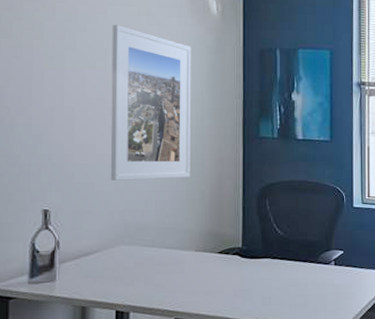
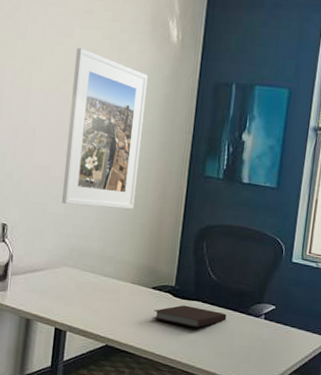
notebook: none [223,264,298,285] -> present [153,305,227,328]

